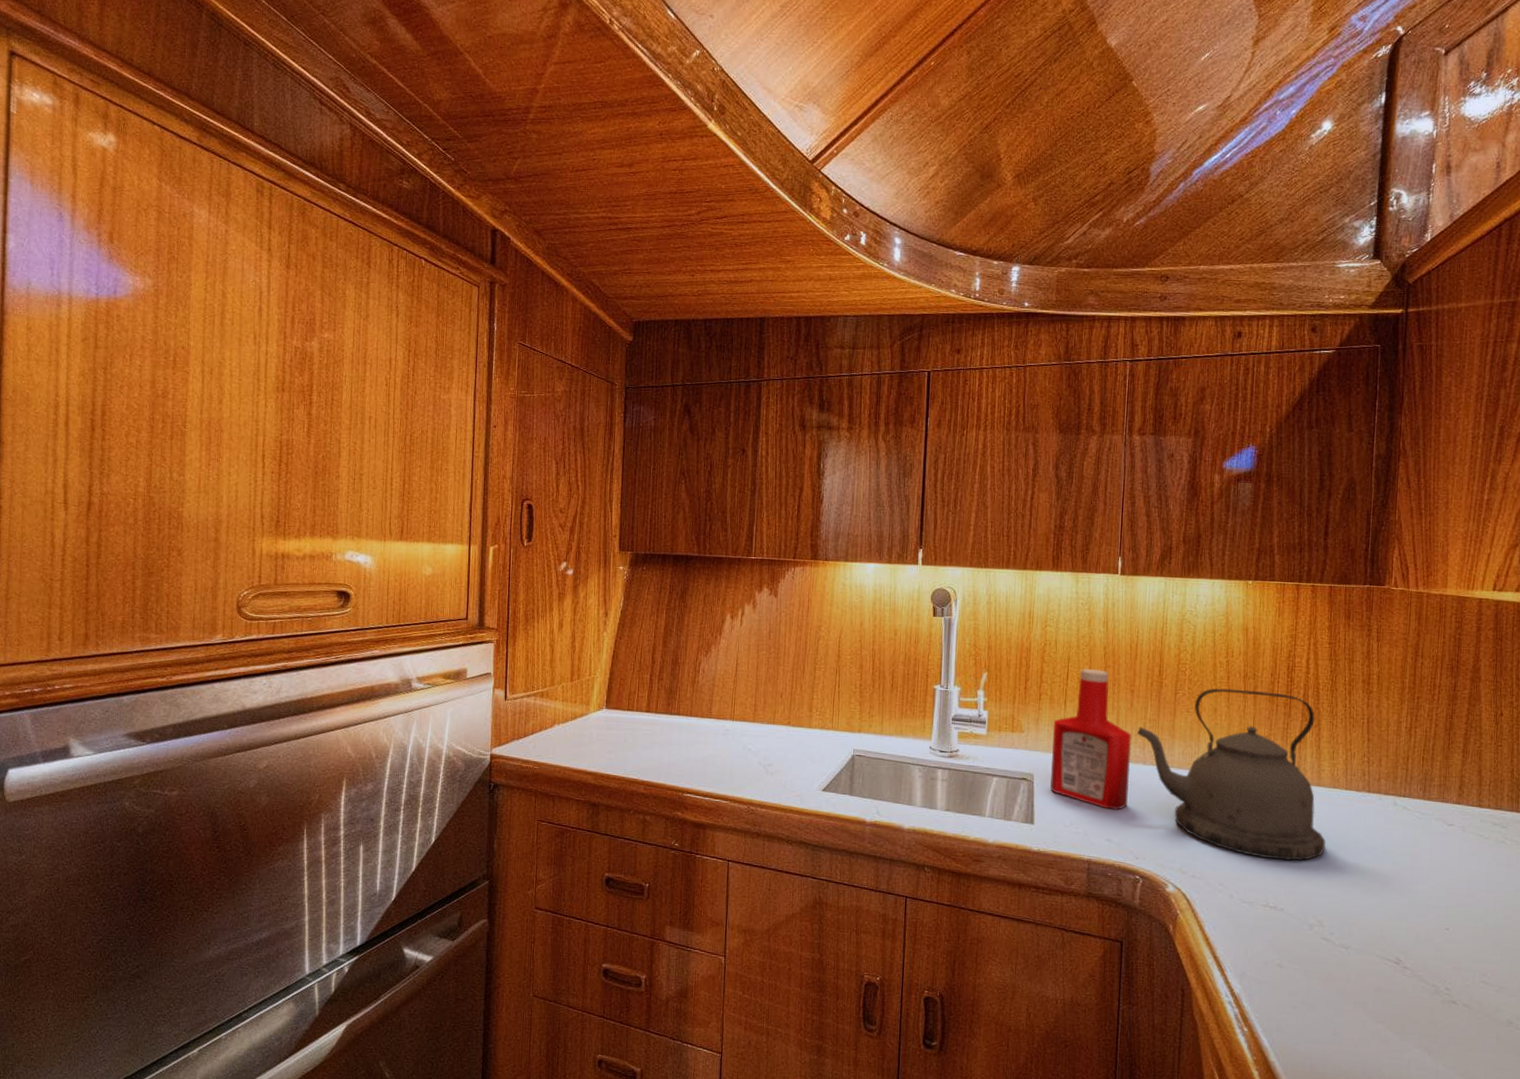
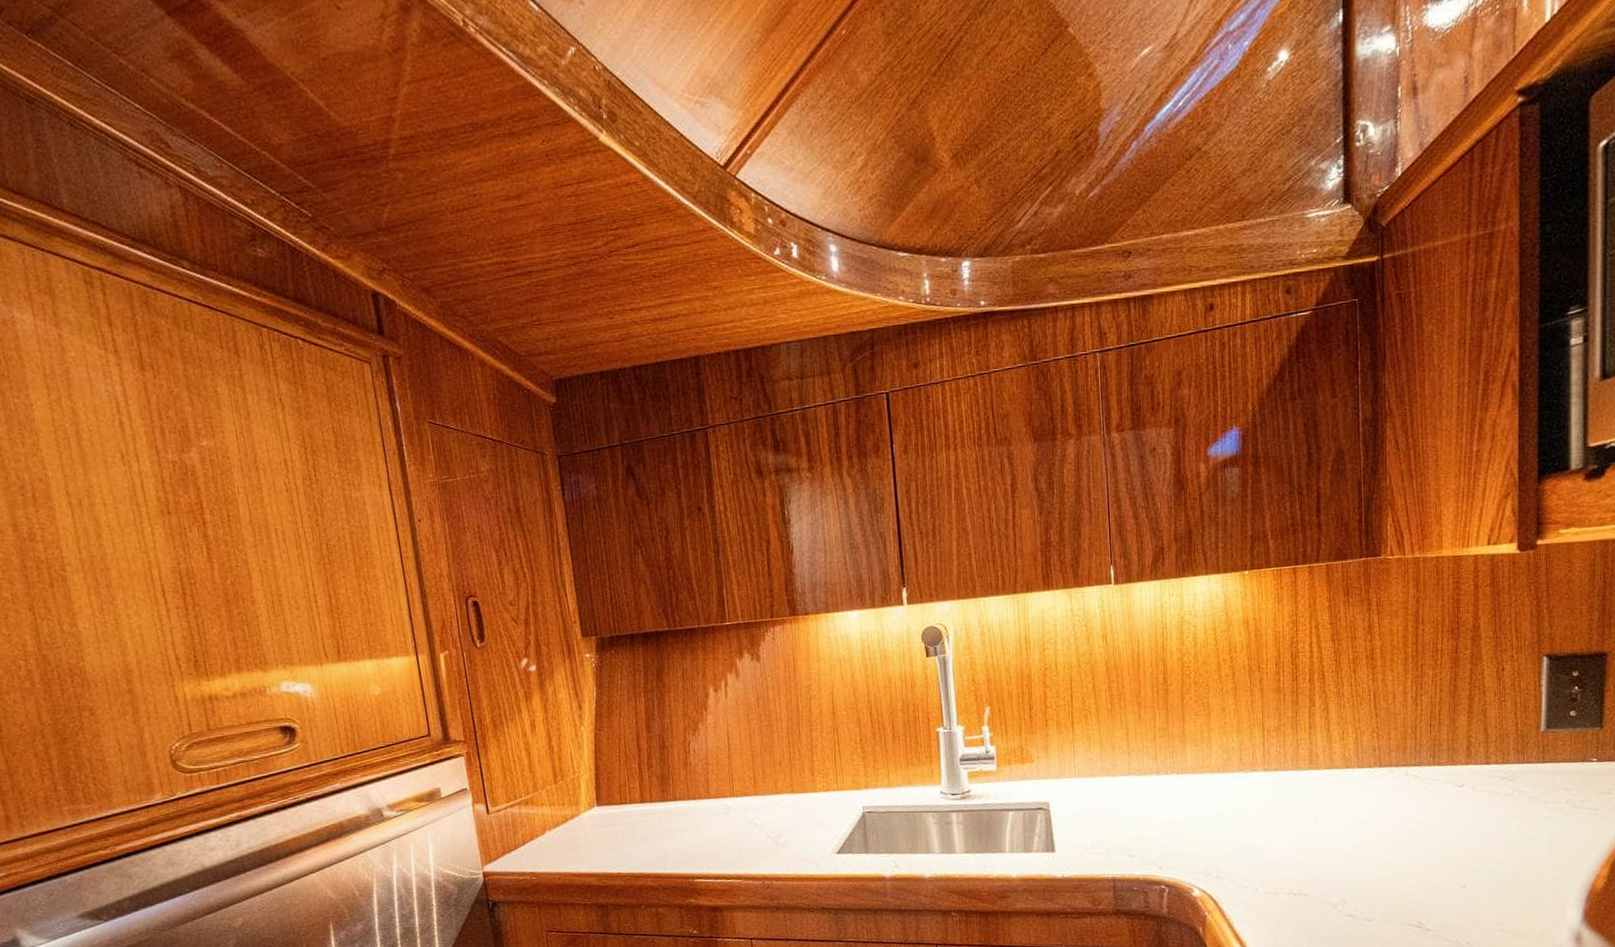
ketchup bottle: present [1050,669,1132,810] -> none [1063,686,1147,825]
kettle: present [1137,688,1325,861] -> none [1148,682,1342,848]

